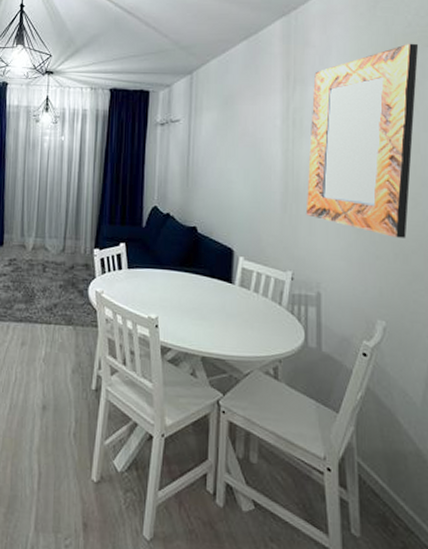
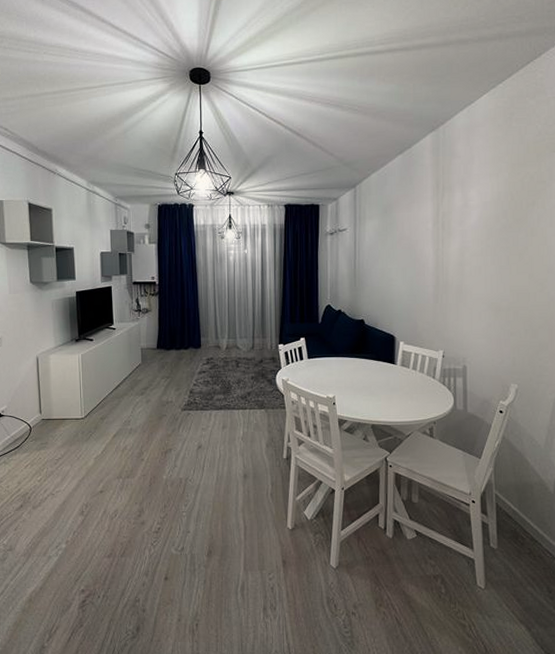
home mirror: present [305,43,419,238] -> none [453,149,547,317]

